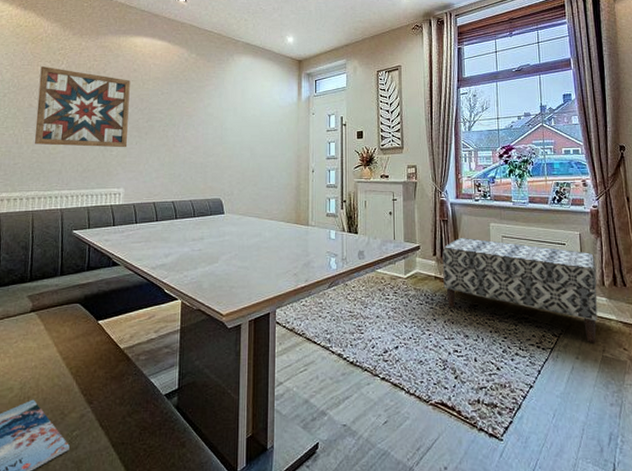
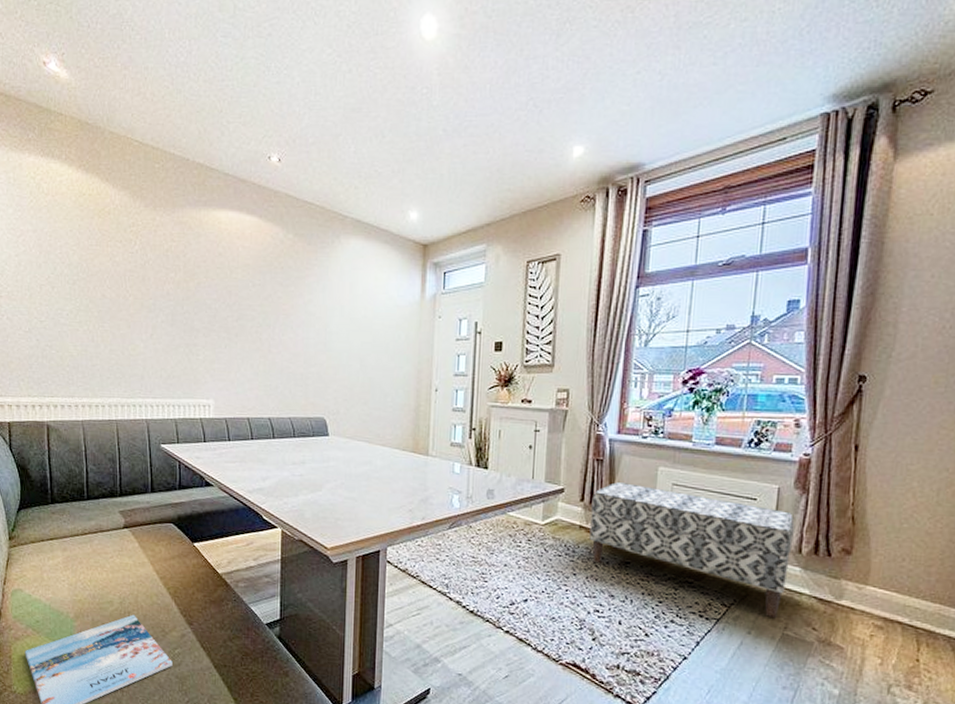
wall art: present [34,67,131,148] -> none [111,248,215,352]

